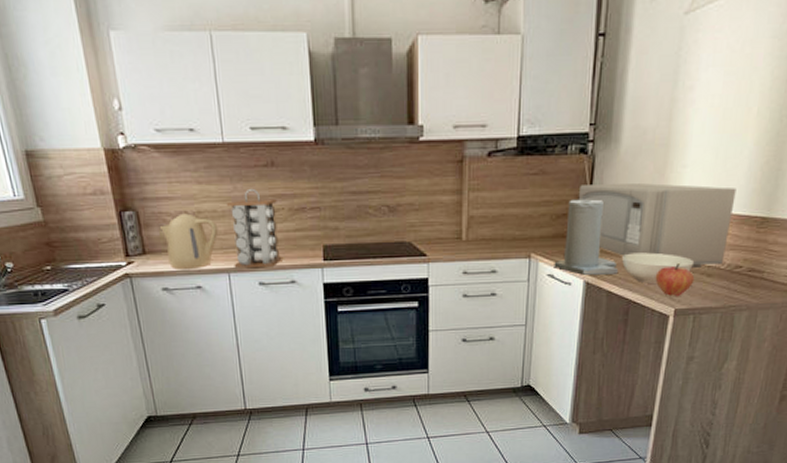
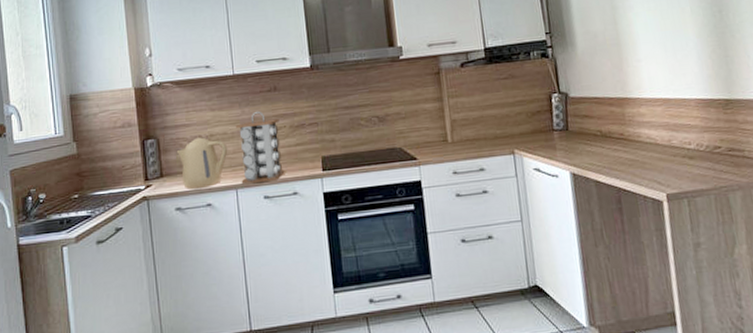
paper towel: present [554,199,619,275] -> none [537,96,602,167]
microwave: present [578,183,737,268] -> none [547,75,701,151]
bowl: present [622,252,695,285] -> none [602,139,673,171]
fruit: present [655,264,695,297] -> none [638,149,678,182]

